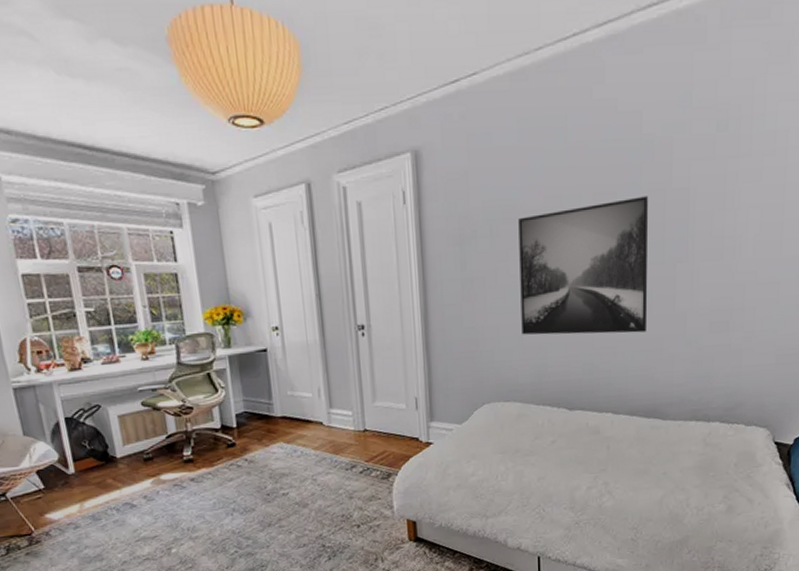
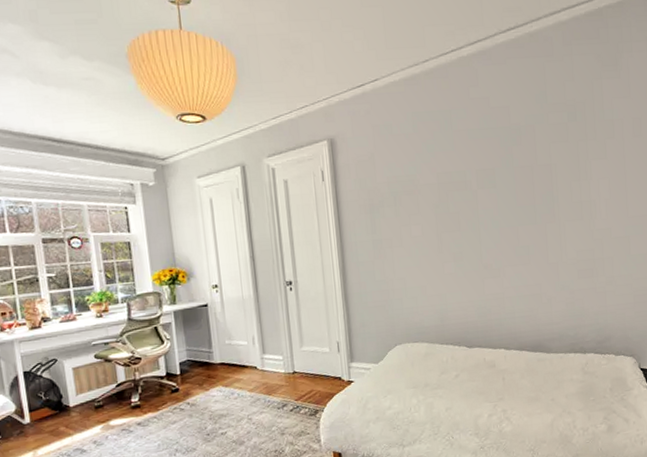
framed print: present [518,196,649,335] -> none [417,171,528,285]

